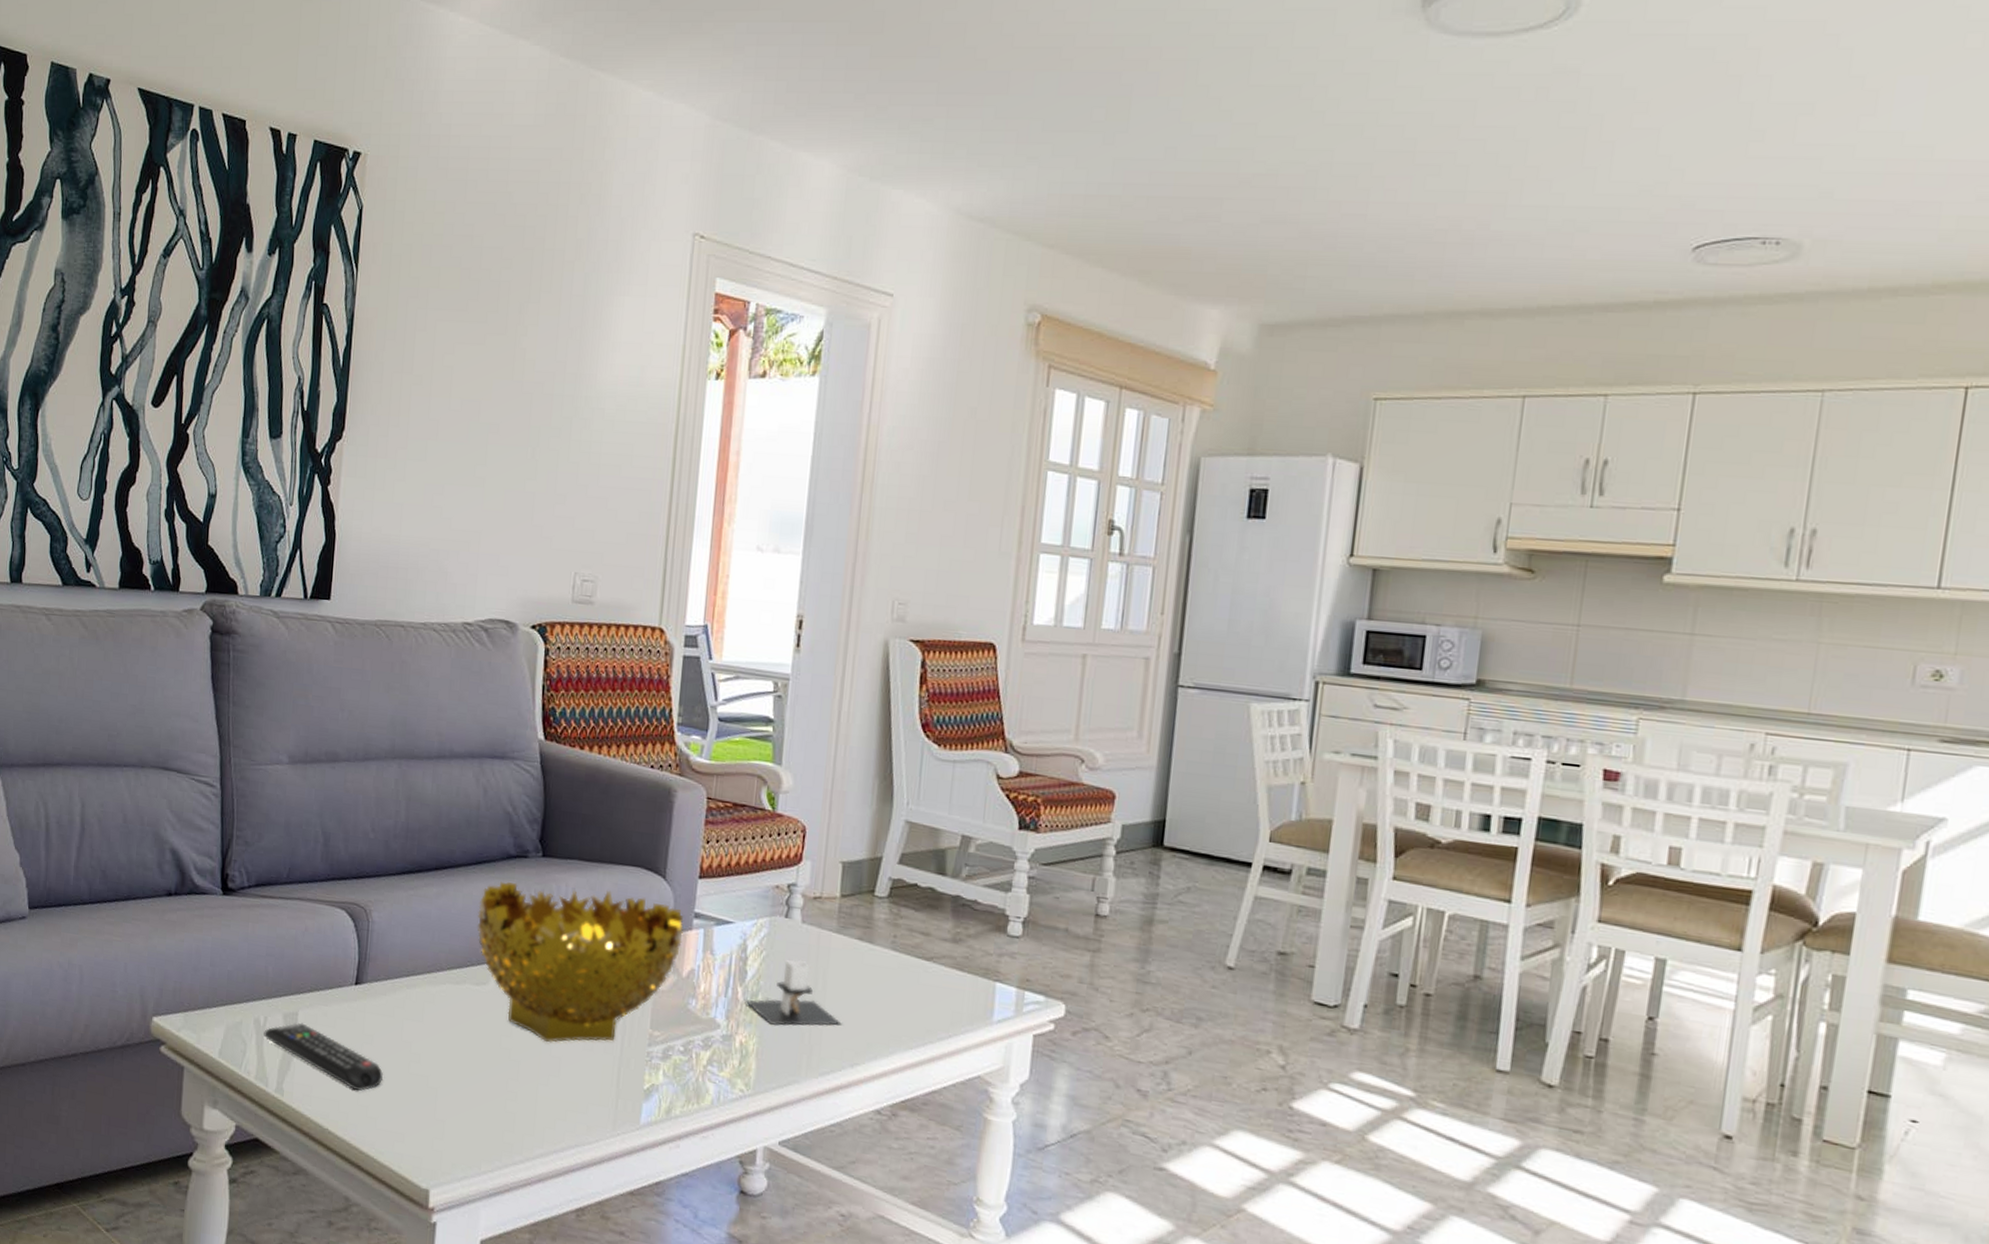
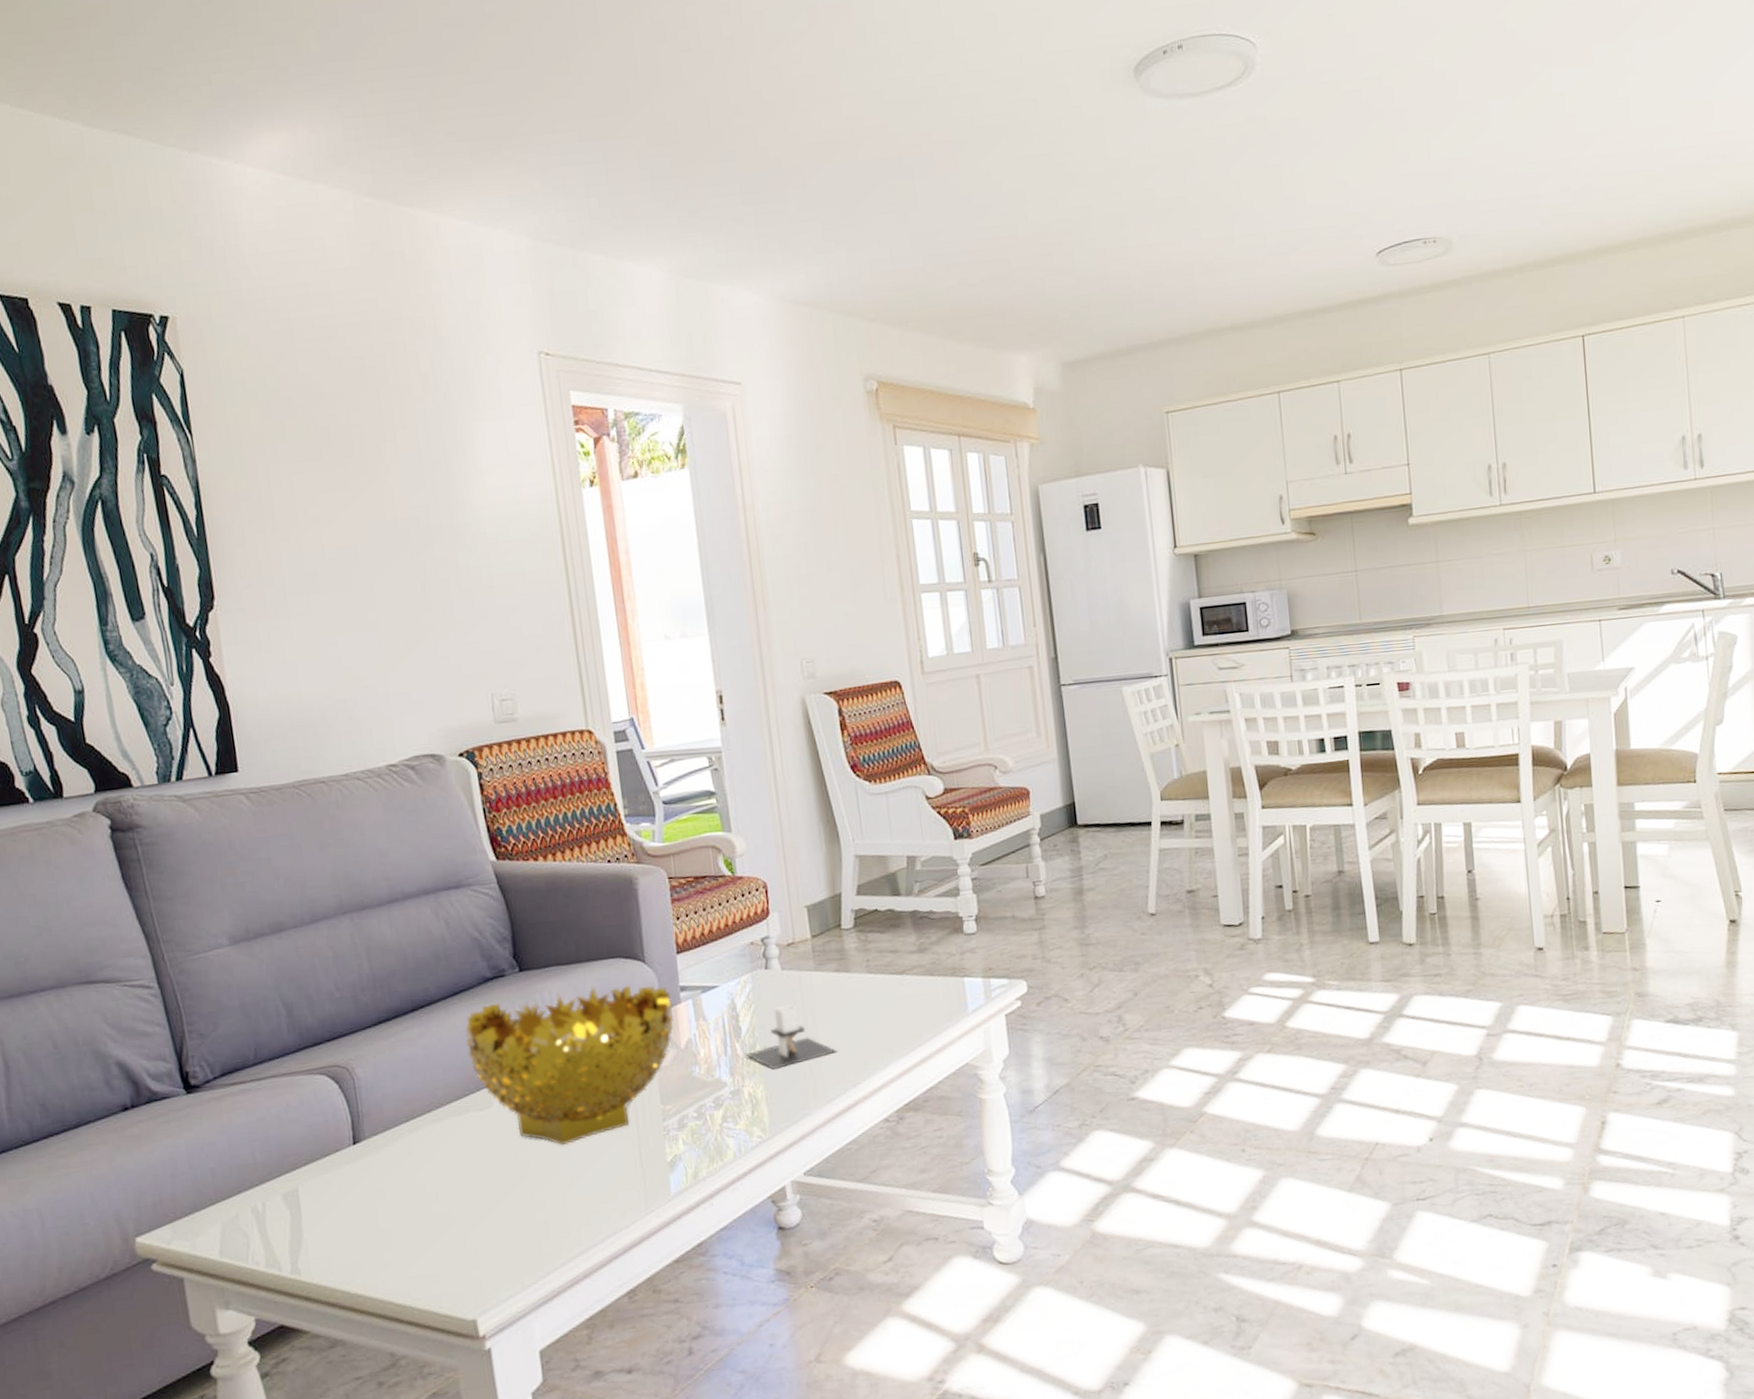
remote control: present [263,1022,383,1091] -> none [264,1197,404,1248]

